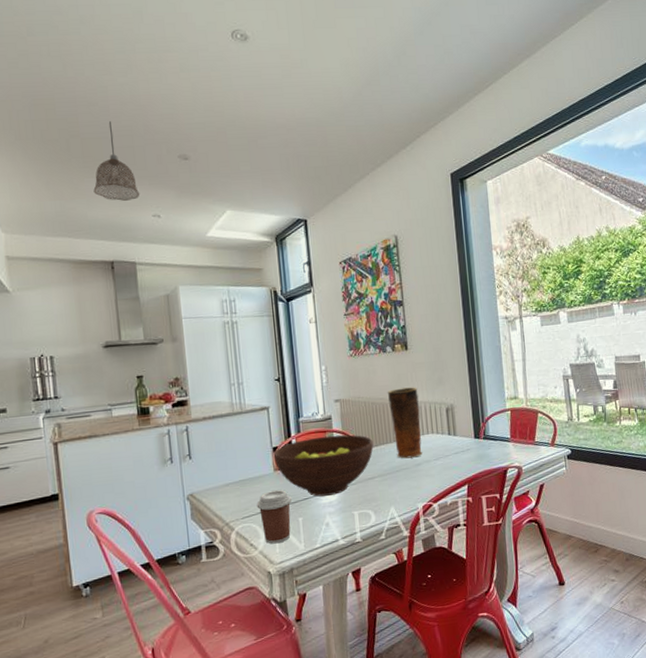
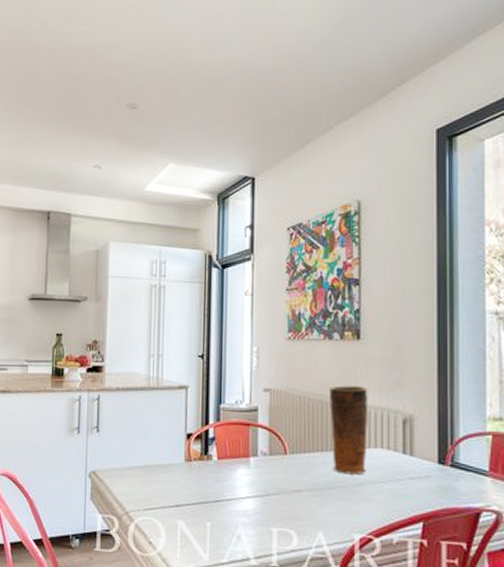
pendant lamp: present [93,121,140,201] -> none [41,69,85,150]
coffee cup: present [256,490,291,544] -> none [161,484,201,548]
fruit bowl: present [273,434,374,497] -> none [186,429,305,503]

